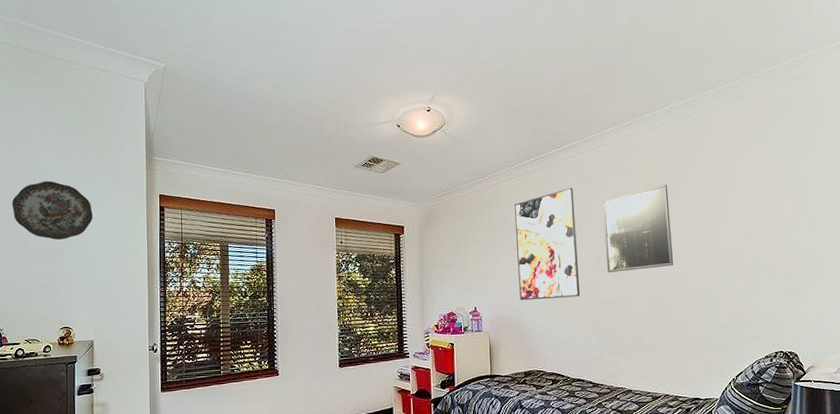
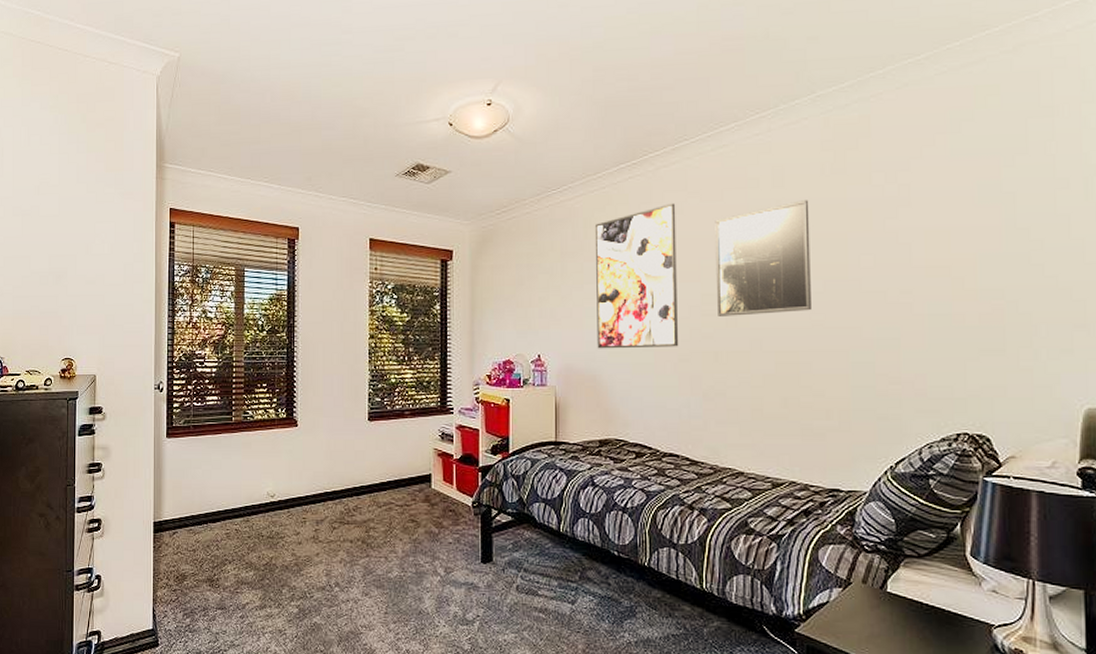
decorative plate: present [11,180,93,240] -> none [15,191,98,259]

